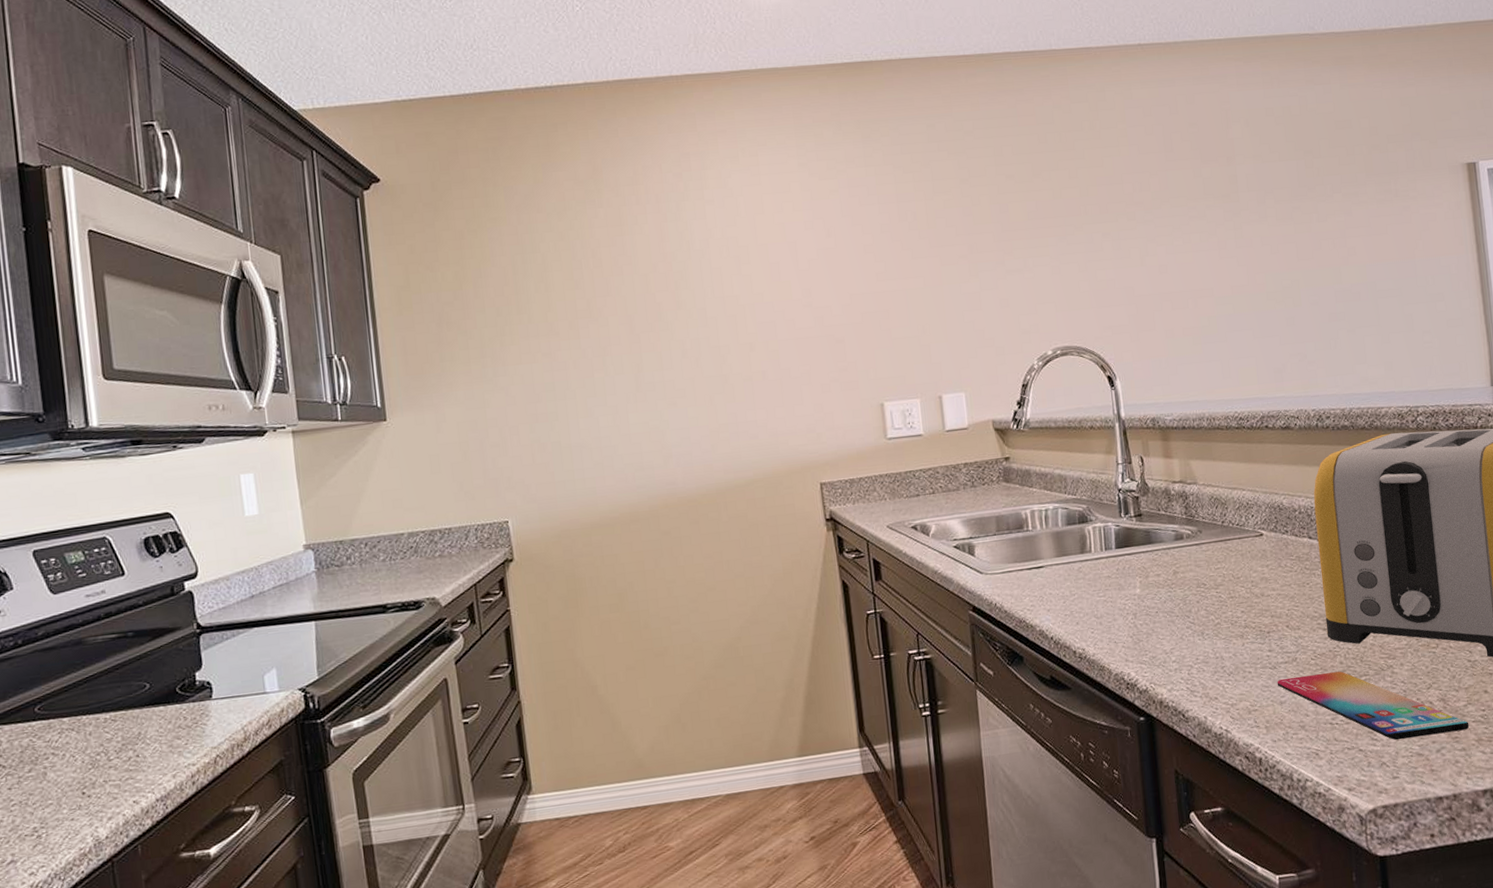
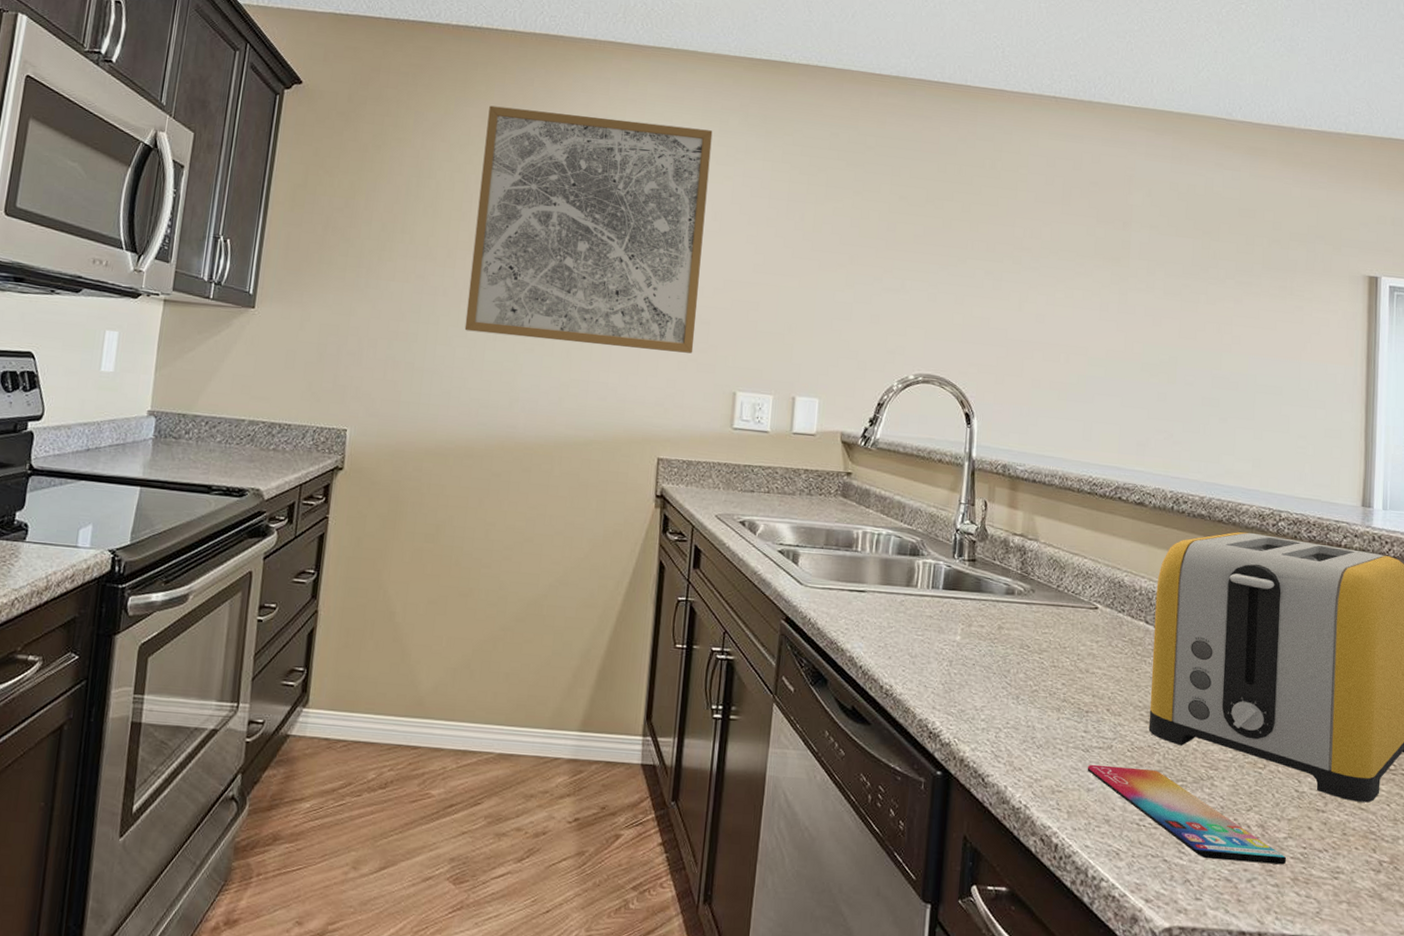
wall art: none [578,146,834,399] -> present [464,105,713,353]

